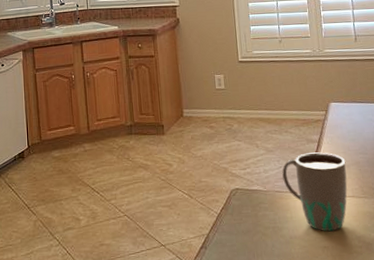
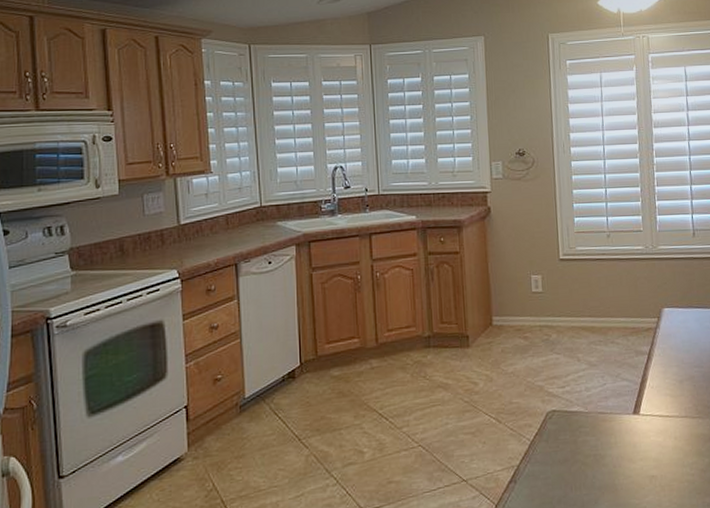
mug: present [282,152,348,232] -> none [606,366,680,459]

